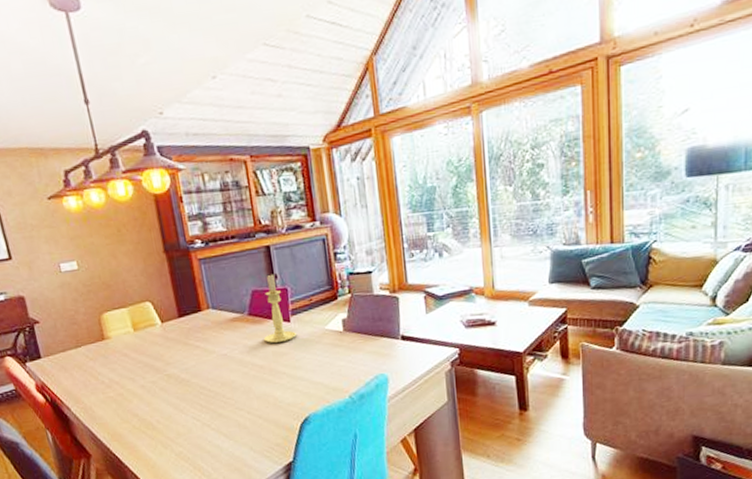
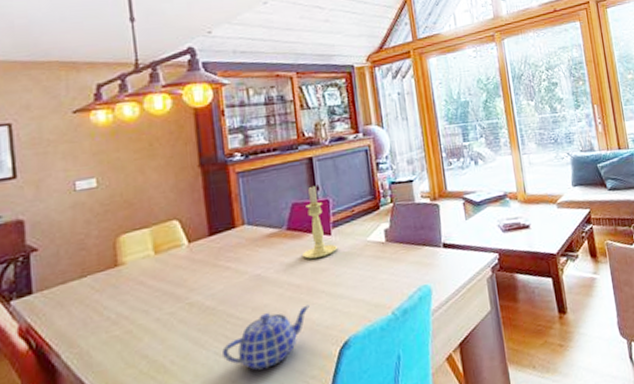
teapot: none [198,383,272,435] -> present [222,304,310,370]

